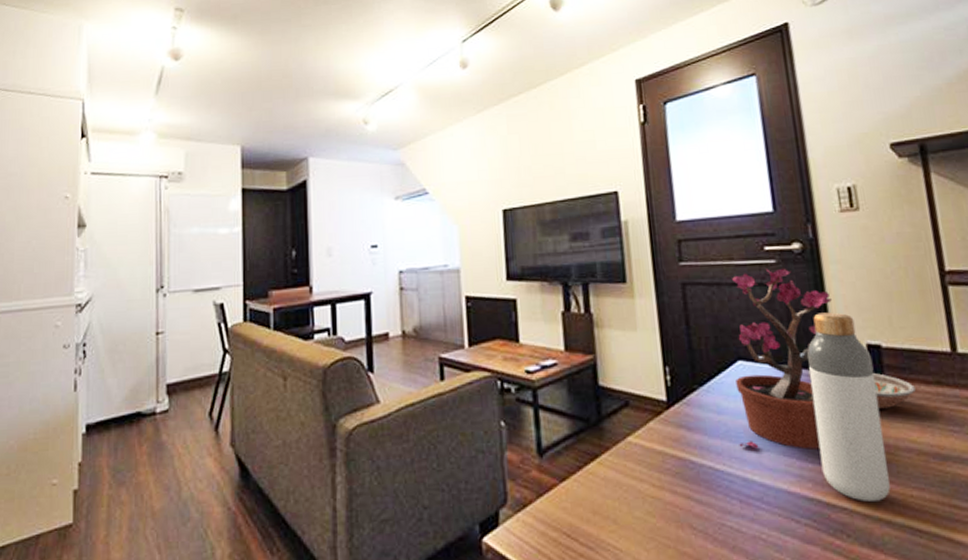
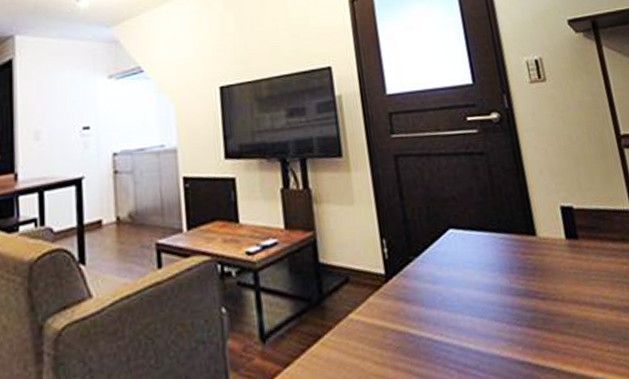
potted plant: present [732,268,832,450] -> none [440,137,528,316]
bottle: present [807,312,890,502] -> none [509,177,590,361]
bowl: present [872,372,916,409] -> none [567,233,605,268]

